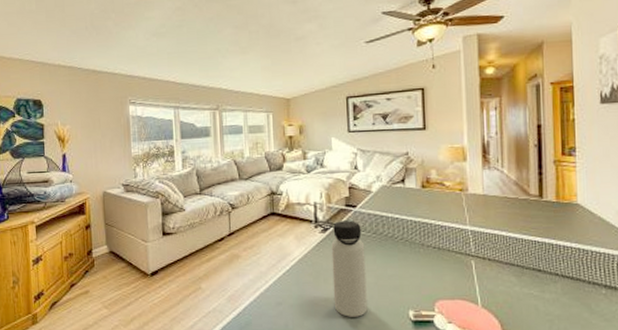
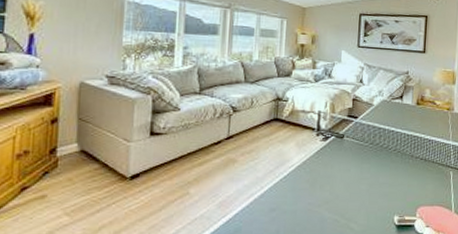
water bottle: present [331,220,368,317] -> none [327,130,362,223]

